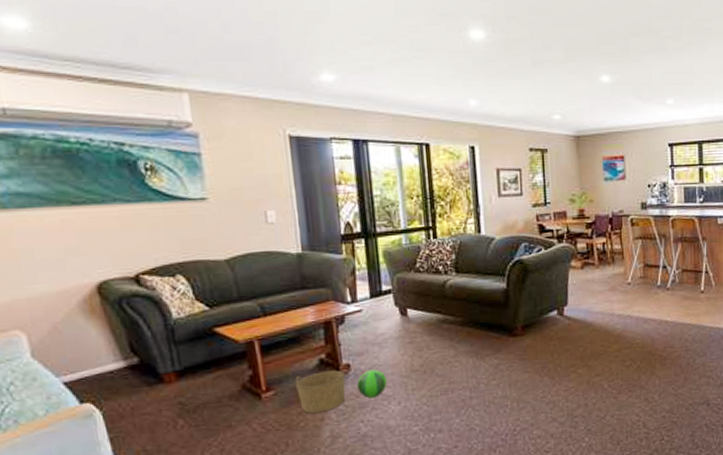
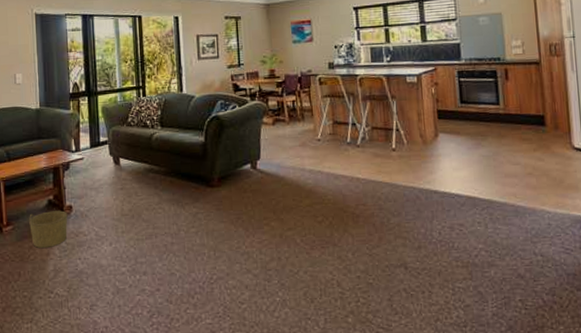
toy ball: present [357,369,387,399] -> none [77,211,101,238]

